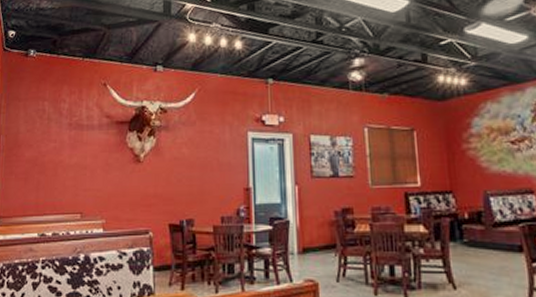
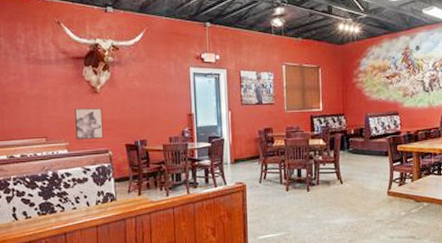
wall art: none [114,179,145,217] -> present [75,108,104,139]

